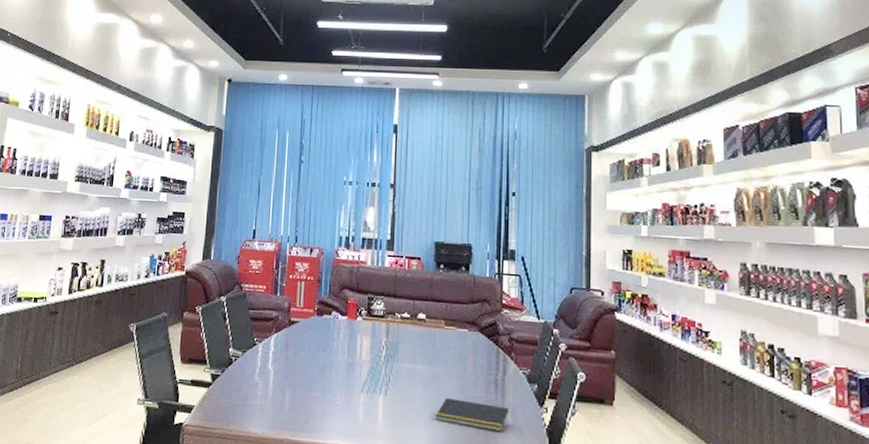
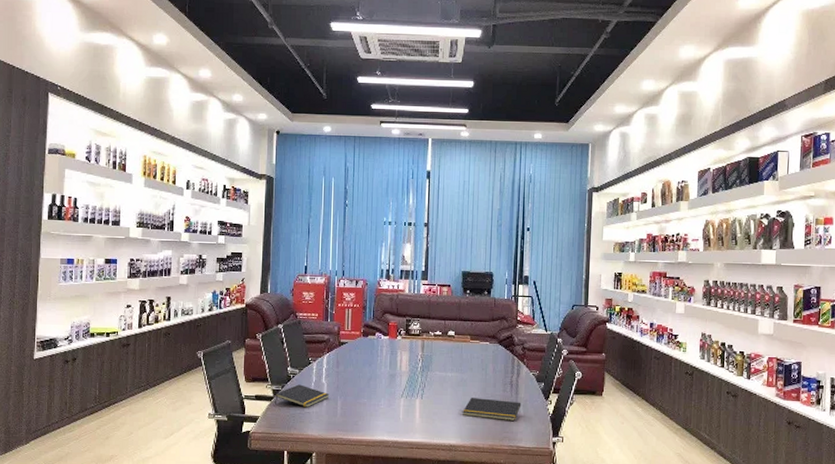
notepad: none [213,369,277,399] -> present [275,384,330,408]

